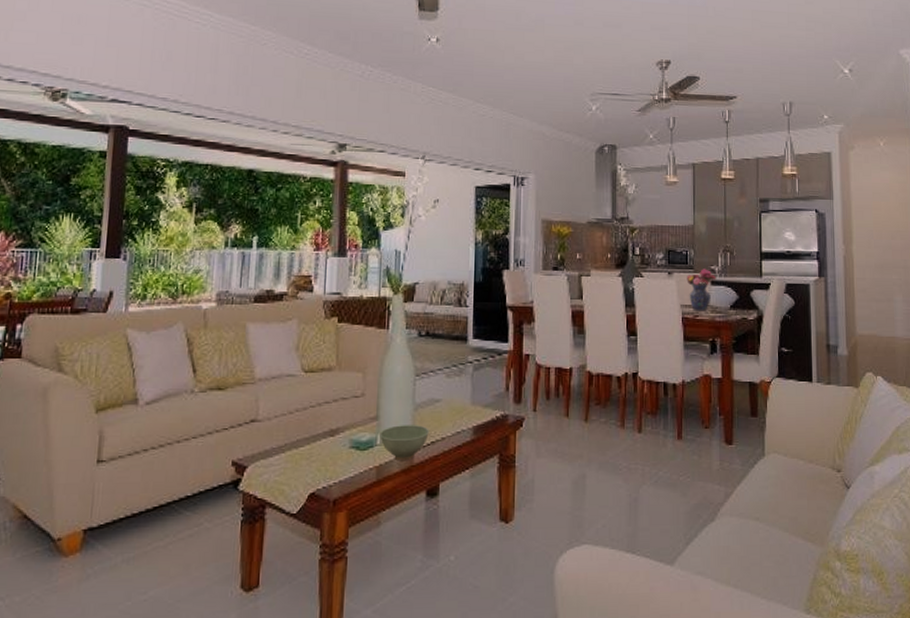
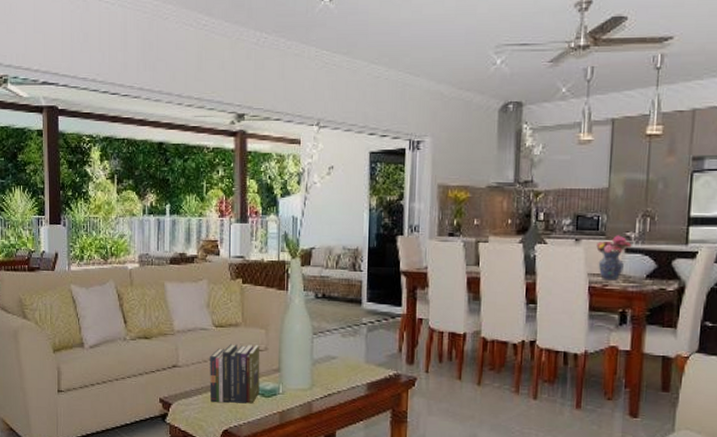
books: none [295,391,356,460] -> present [209,344,260,404]
bowl: present [380,425,429,461] -> none [282,377,326,409]

